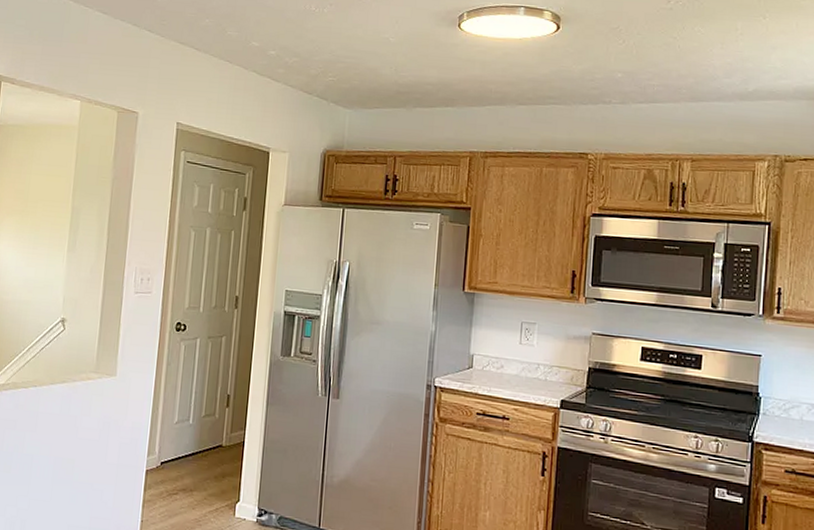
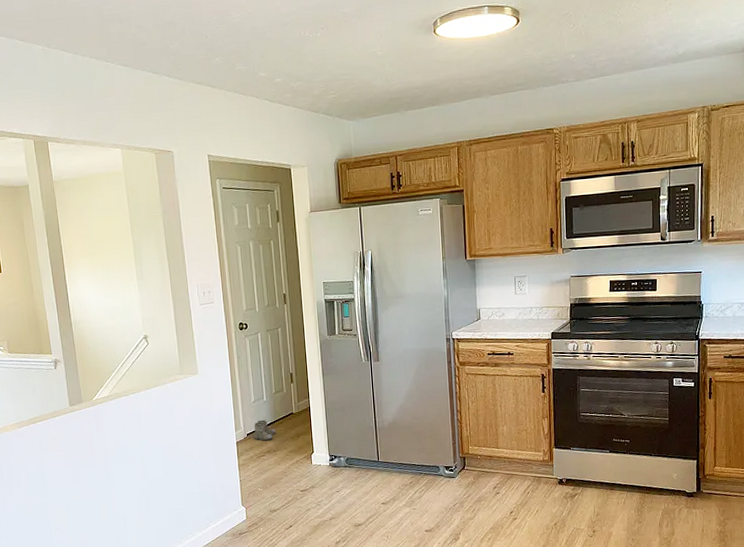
boots: none [168,447,198,476] -> present [254,420,277,441]

